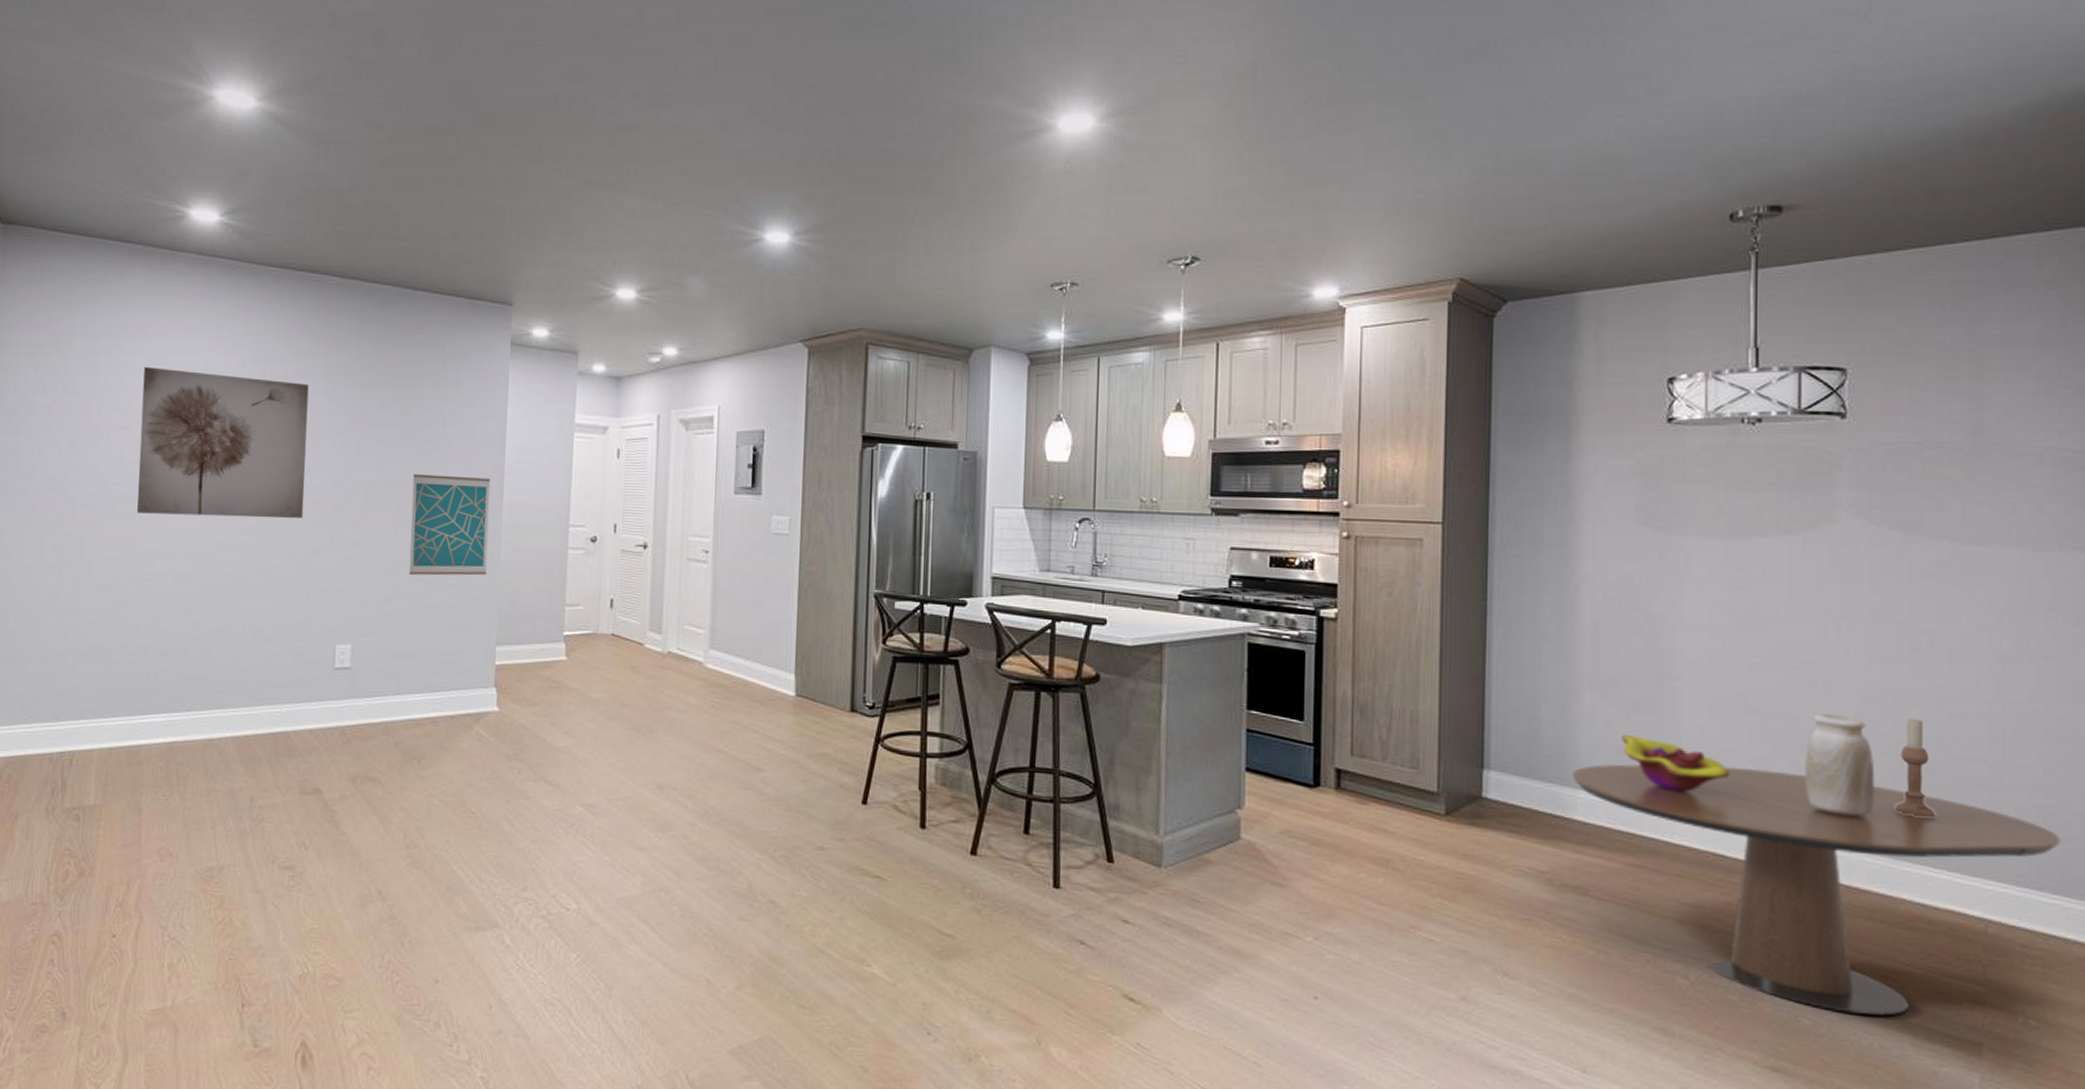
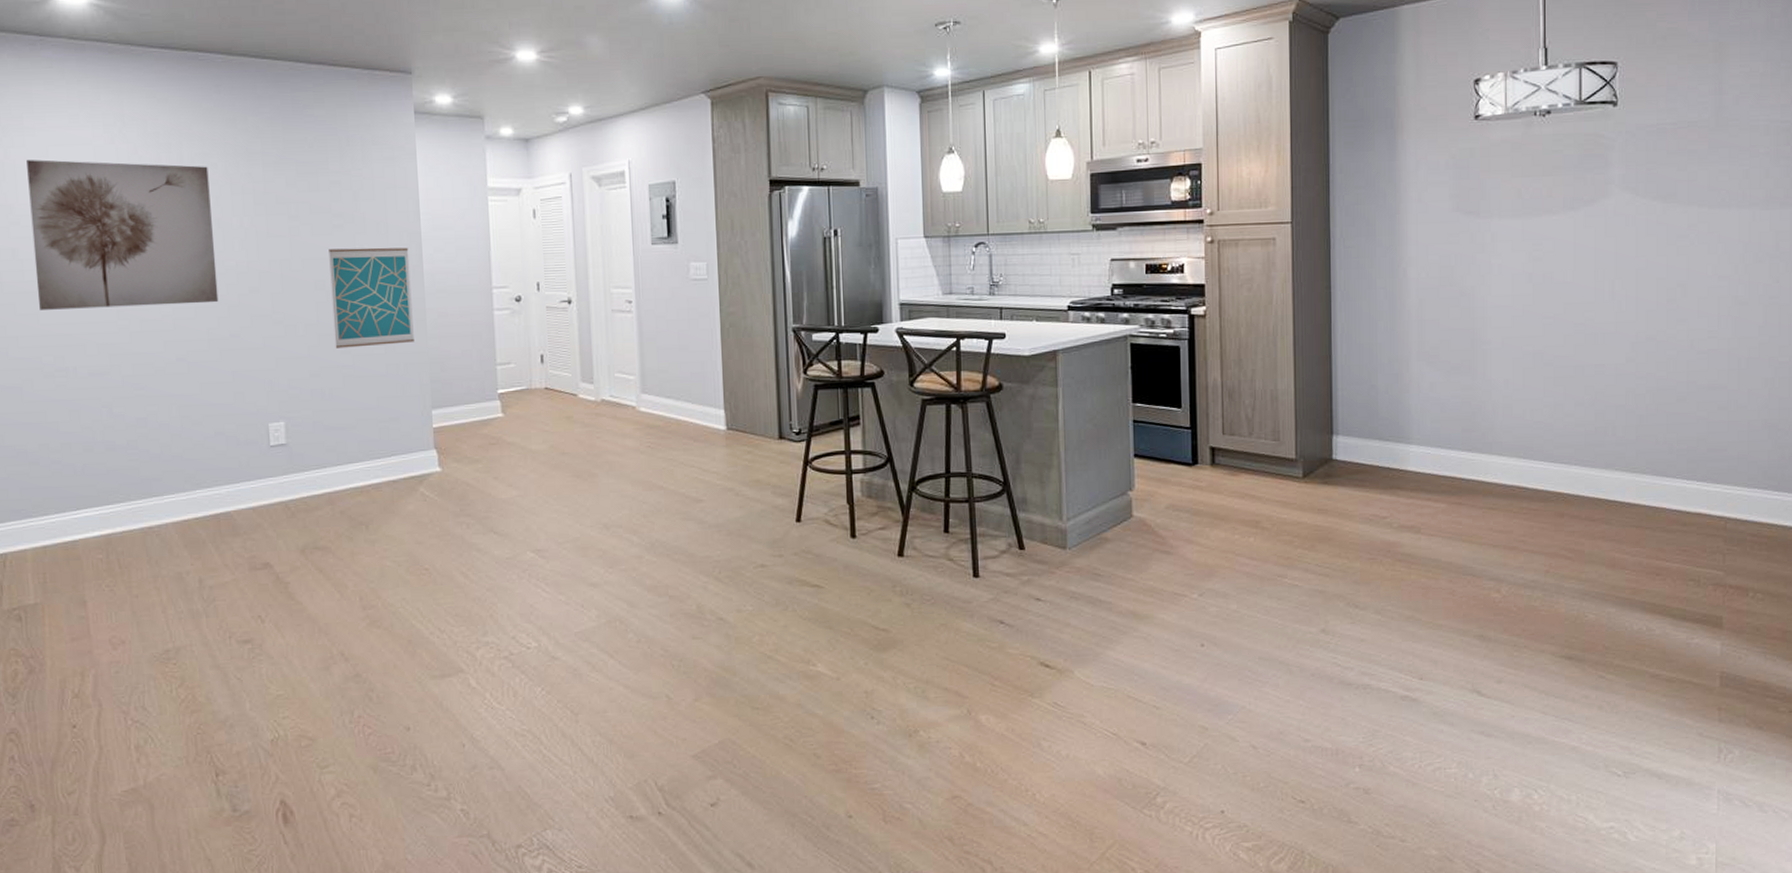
dining table: present [1572,764,2060,1016] -> none [1404,413,1780,605]
decorative bowl: present [1620,735,1729,792] -> none [1443,394,1529,438]
vase: present [1805,714,1875,817] -> none [1588,361,1642,445]
candlestick: present [1893,718,1936,818] -> none [1656,358,1688,440]

